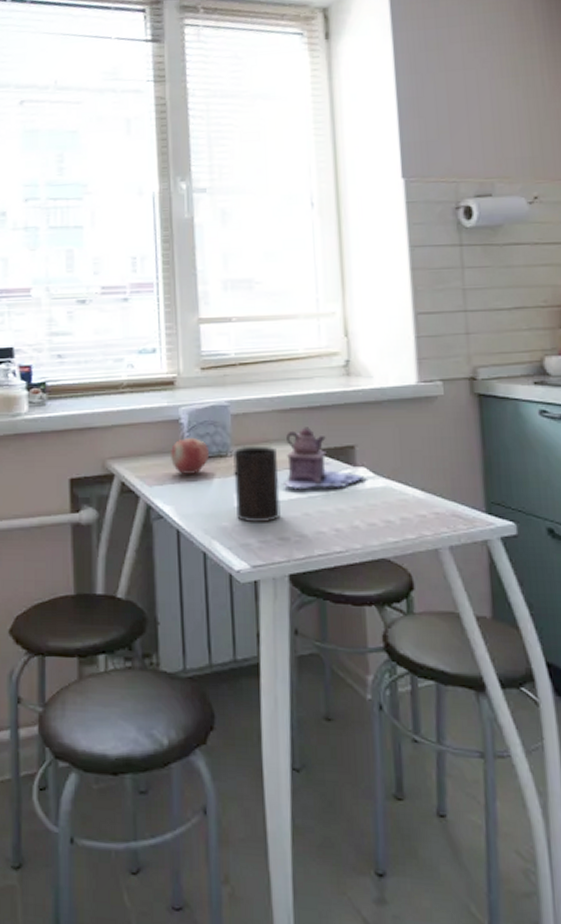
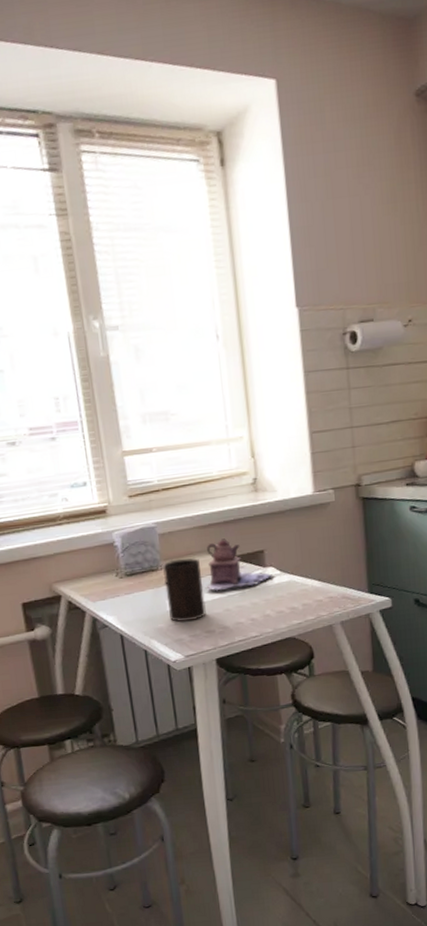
fruit: present [171,437,210,474] -> none [109,556,143,589]

